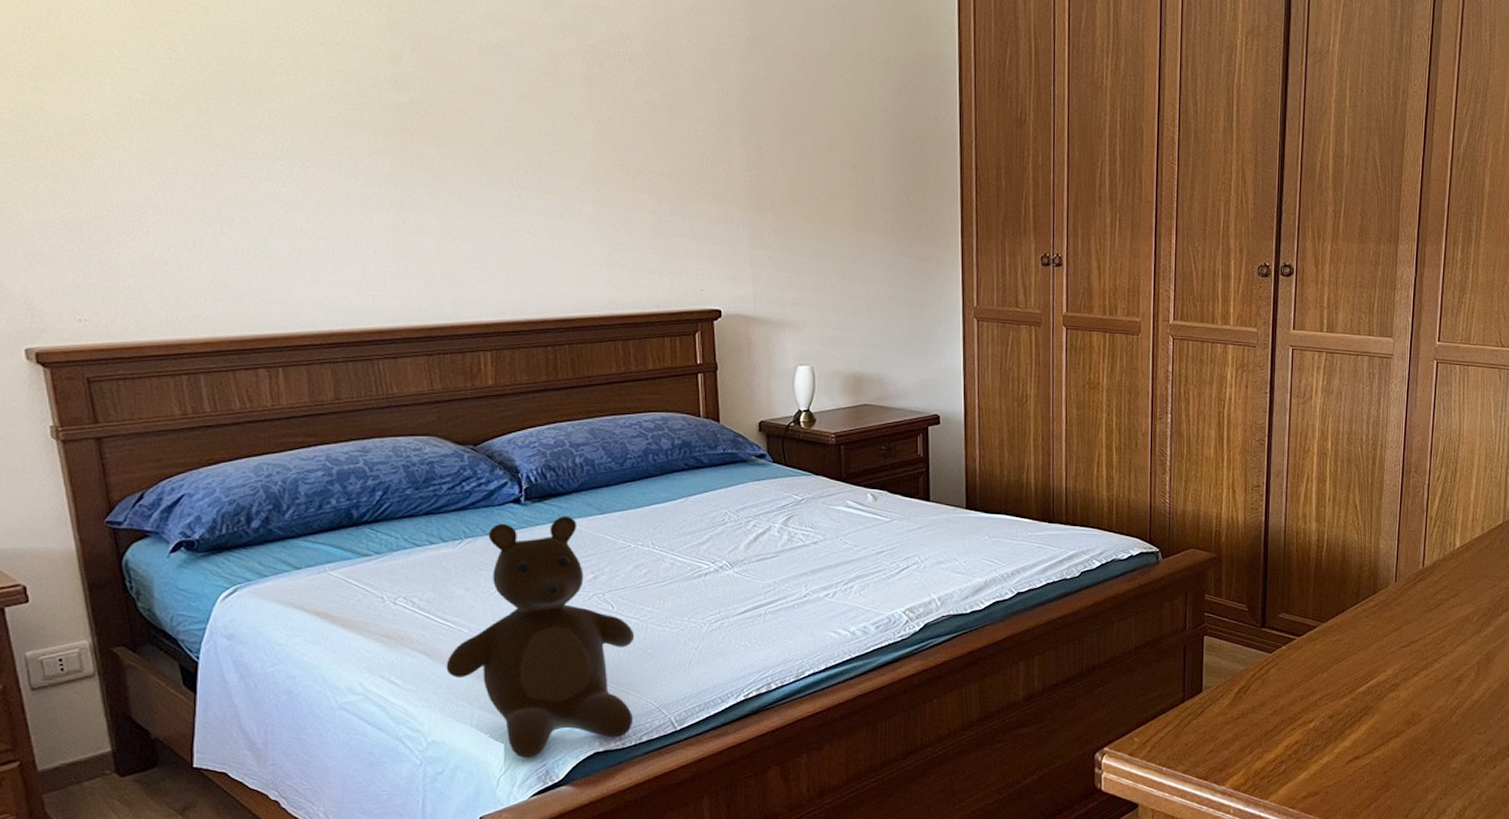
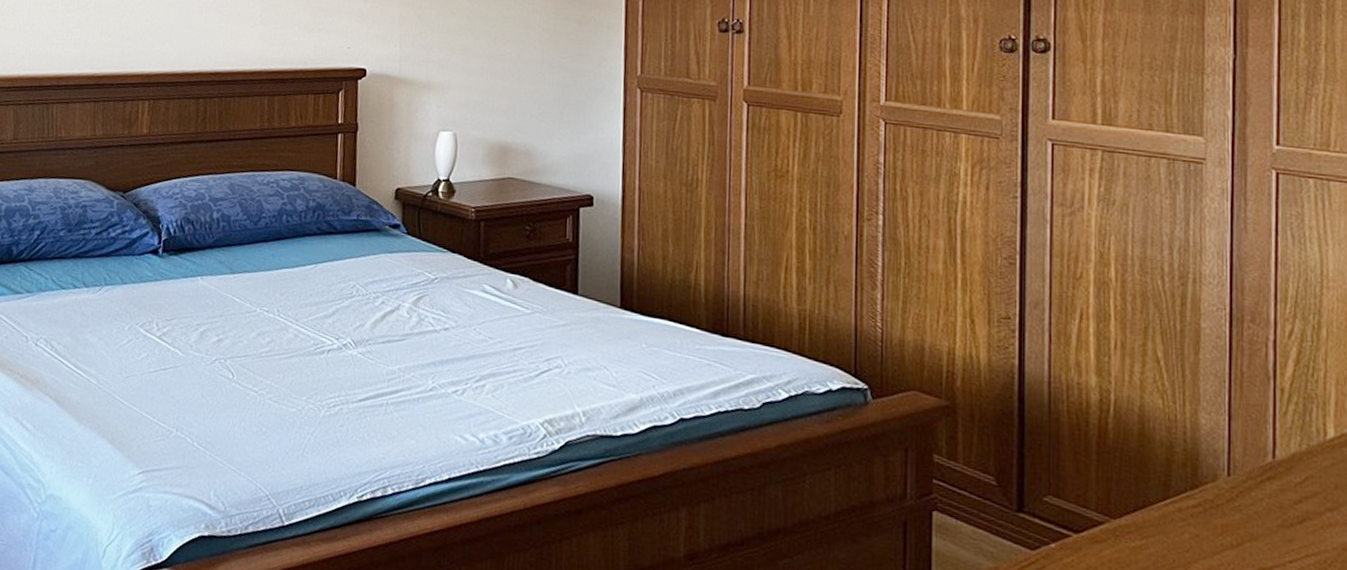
teddy bear: present [446,515,635,759] -> none [72,271,252,531]

